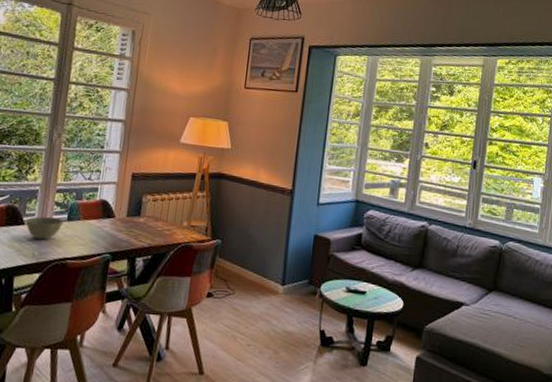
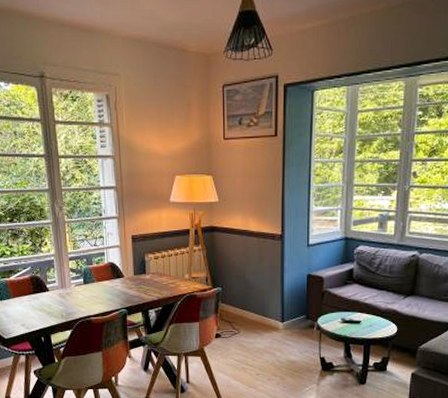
bowl: present [25,216,64,240] -> none [49,282,81,303]

